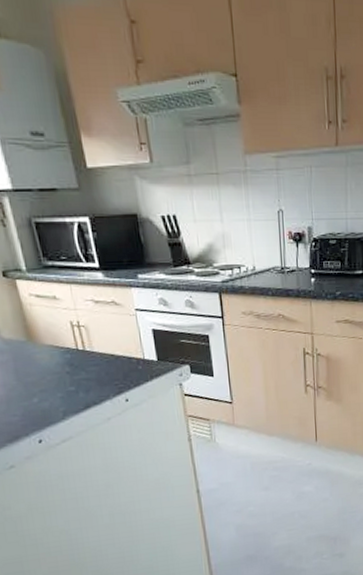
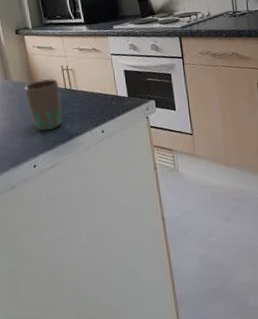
mug: none [20,336,74,400] -> present [24,78,62,131]

